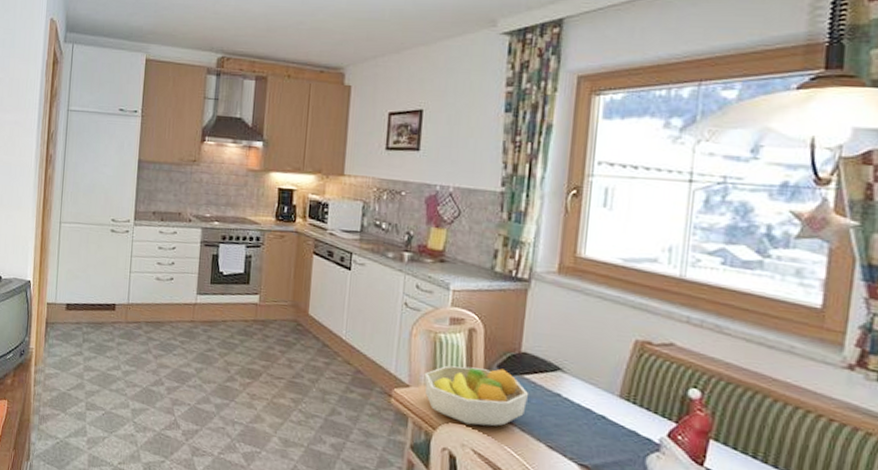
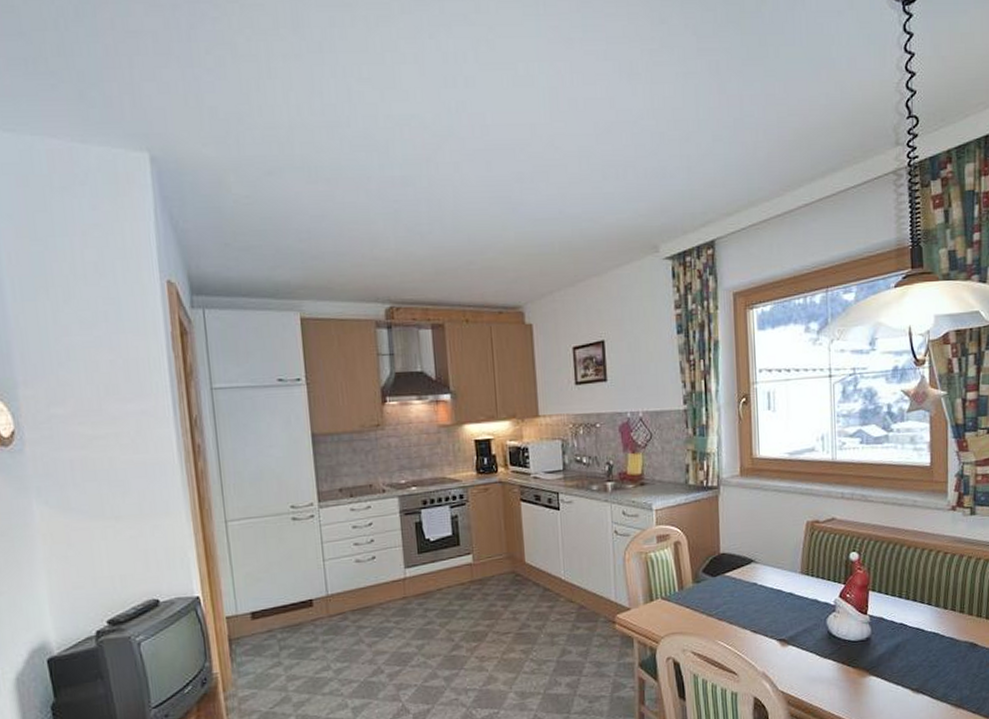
fruit bowl: present [424,365,529,427] -> none [641,572,732,631]

